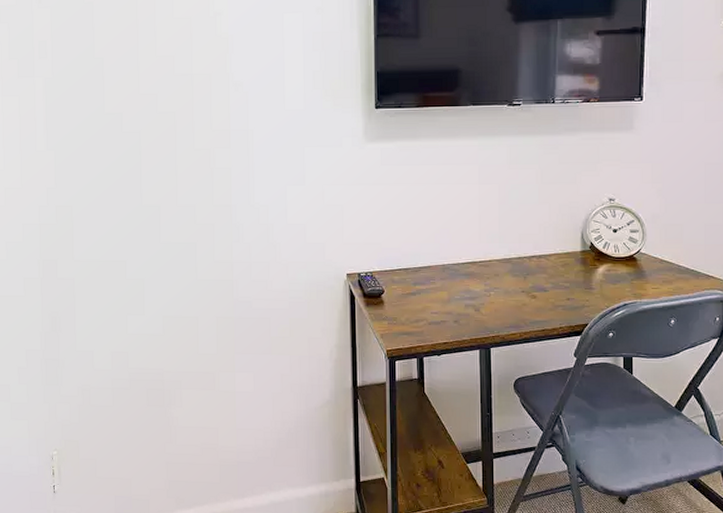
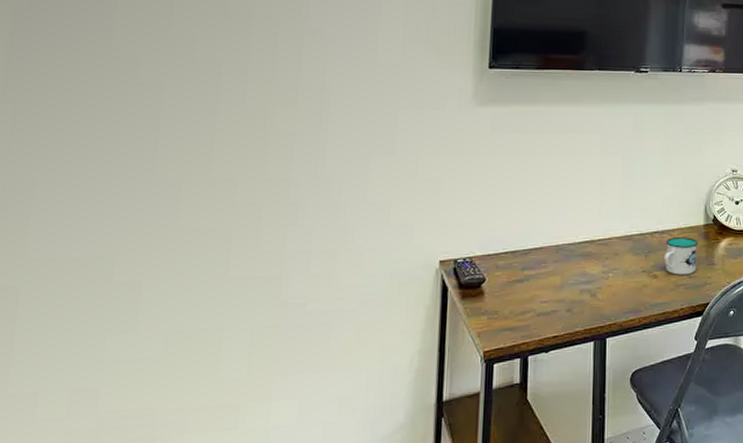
mug: none [542,262,576,297] -> present [663,237,698,275]

